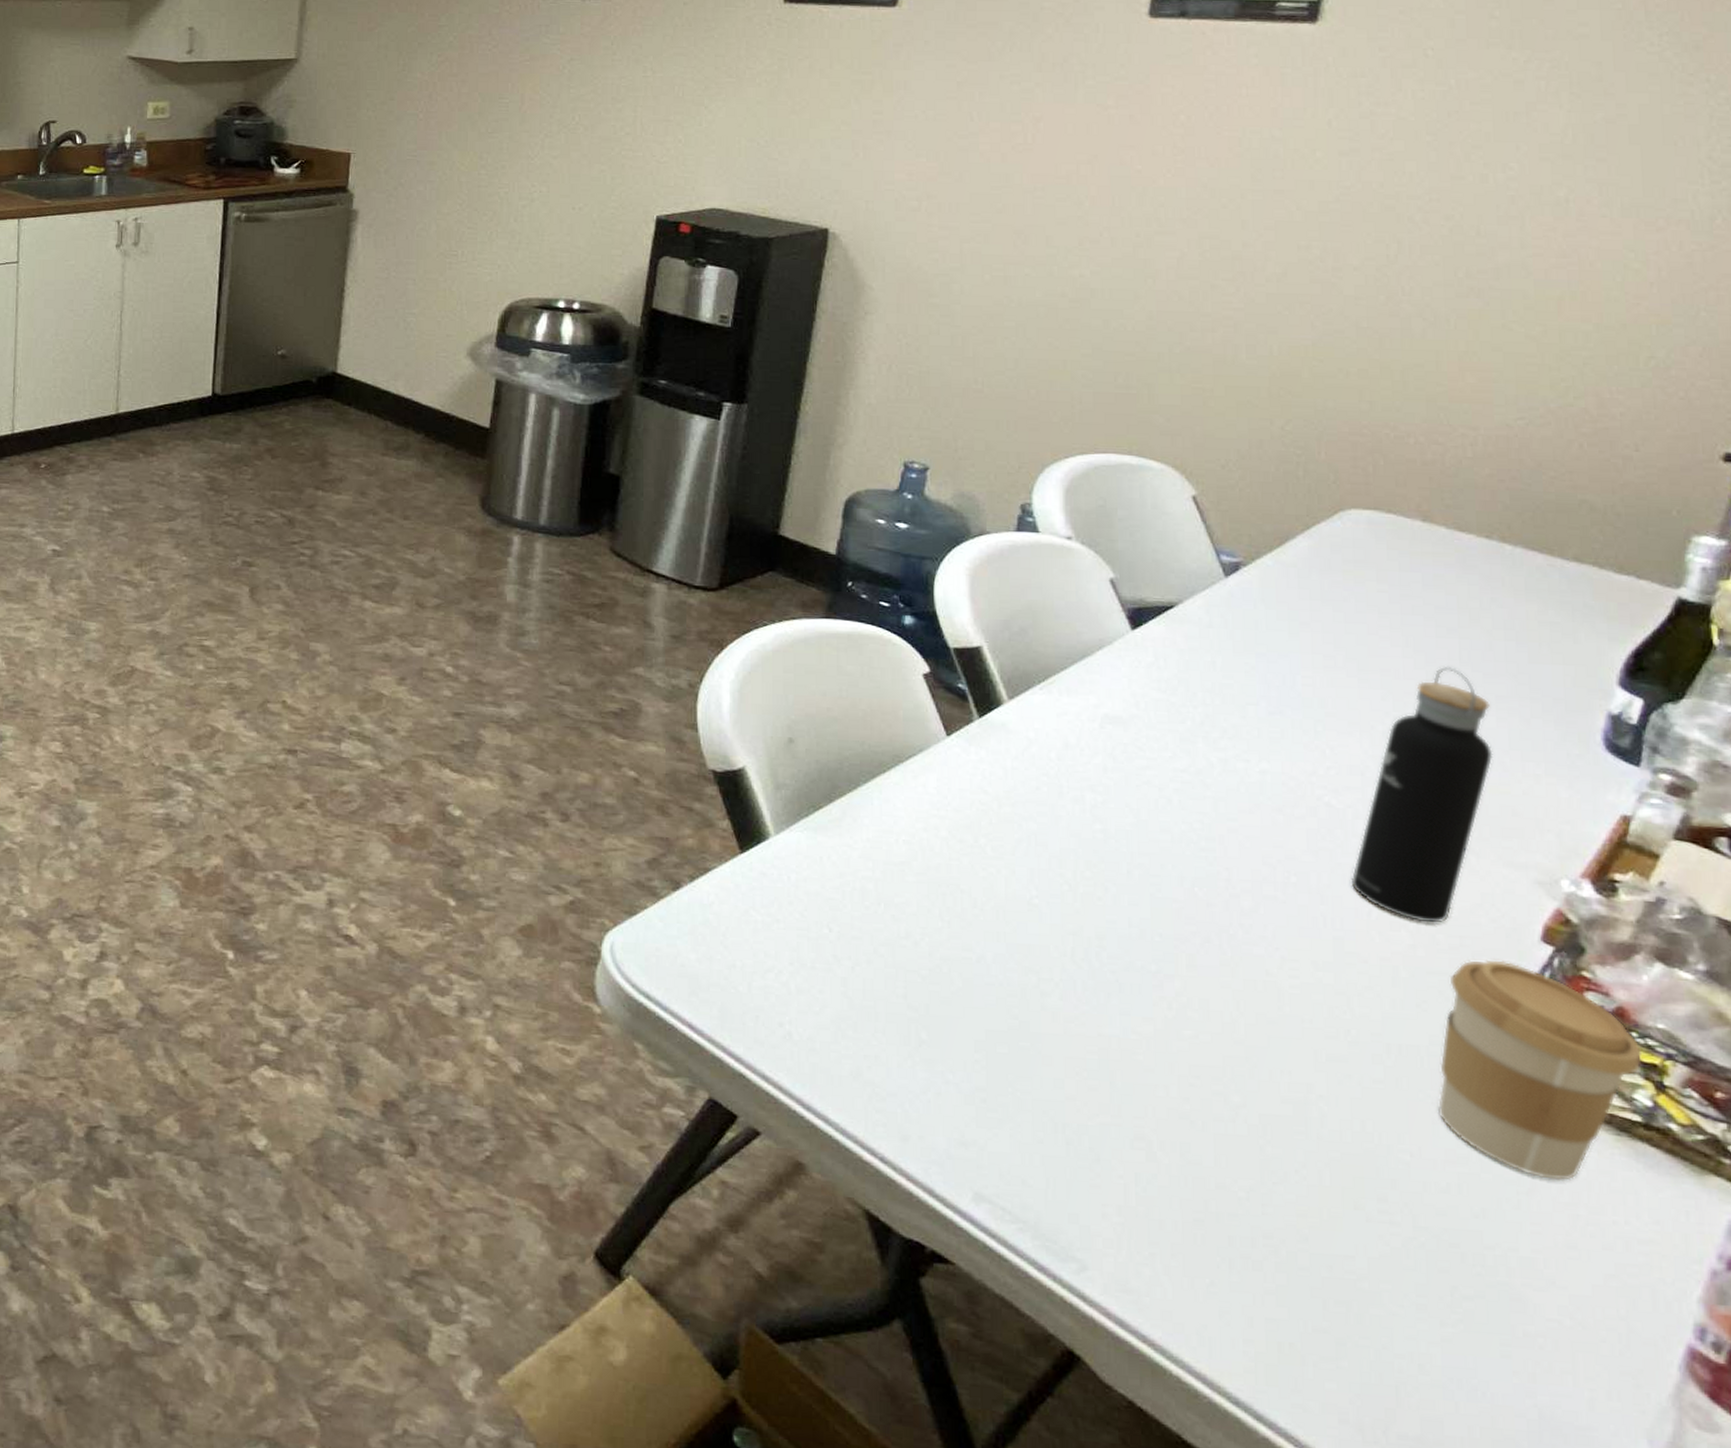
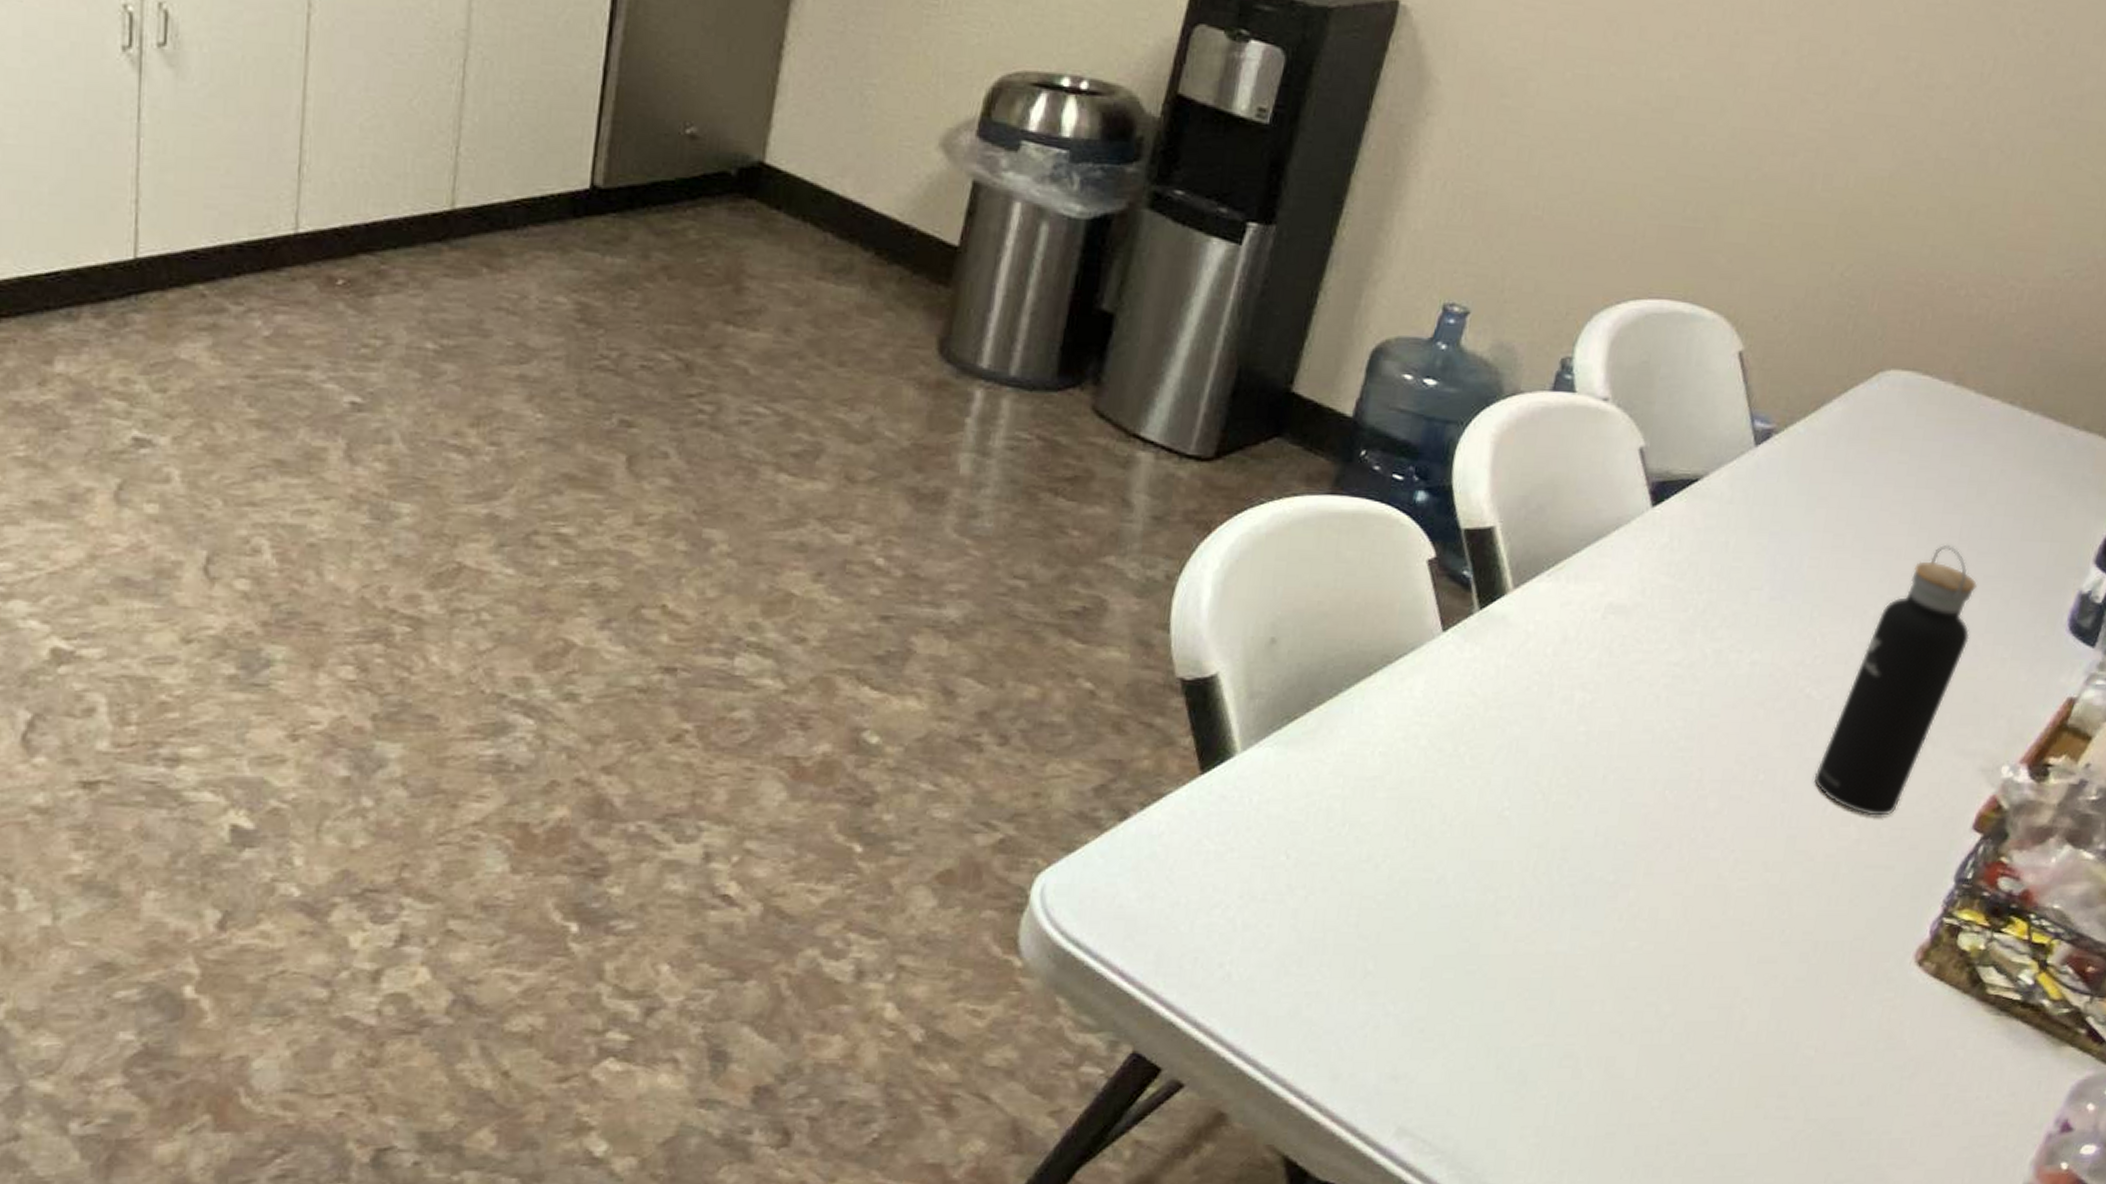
coffee cup: present [1438,959,1643,1181] -> none [1848,850,2036,1063]

